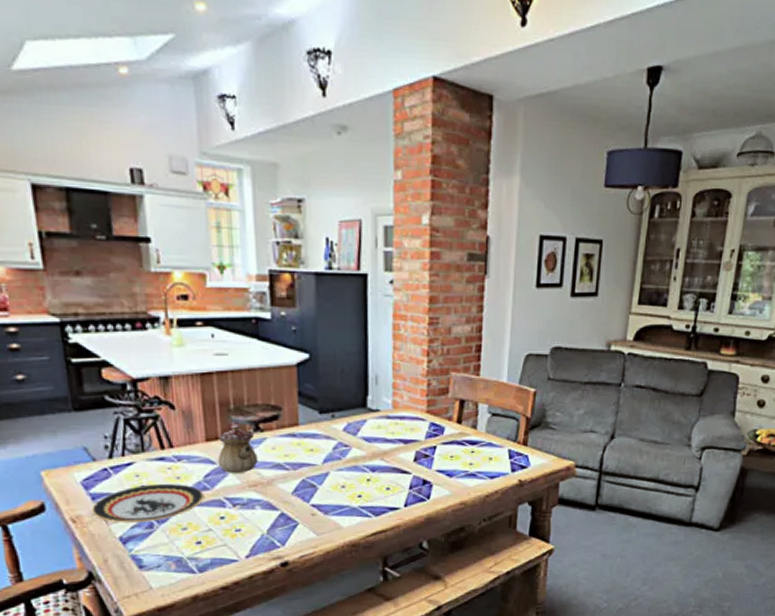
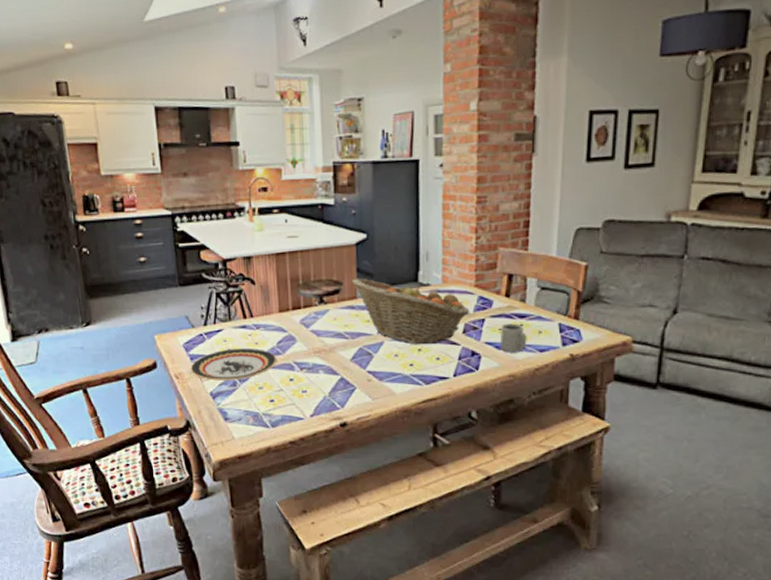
teapot: present [217,424,258,473] -> none [288,298,322,340]
fruit basket: none [293,402,421,475] -> present [352,278,470,345]
cup: none [452,450,478,481] -> present [500,323,527,353]

